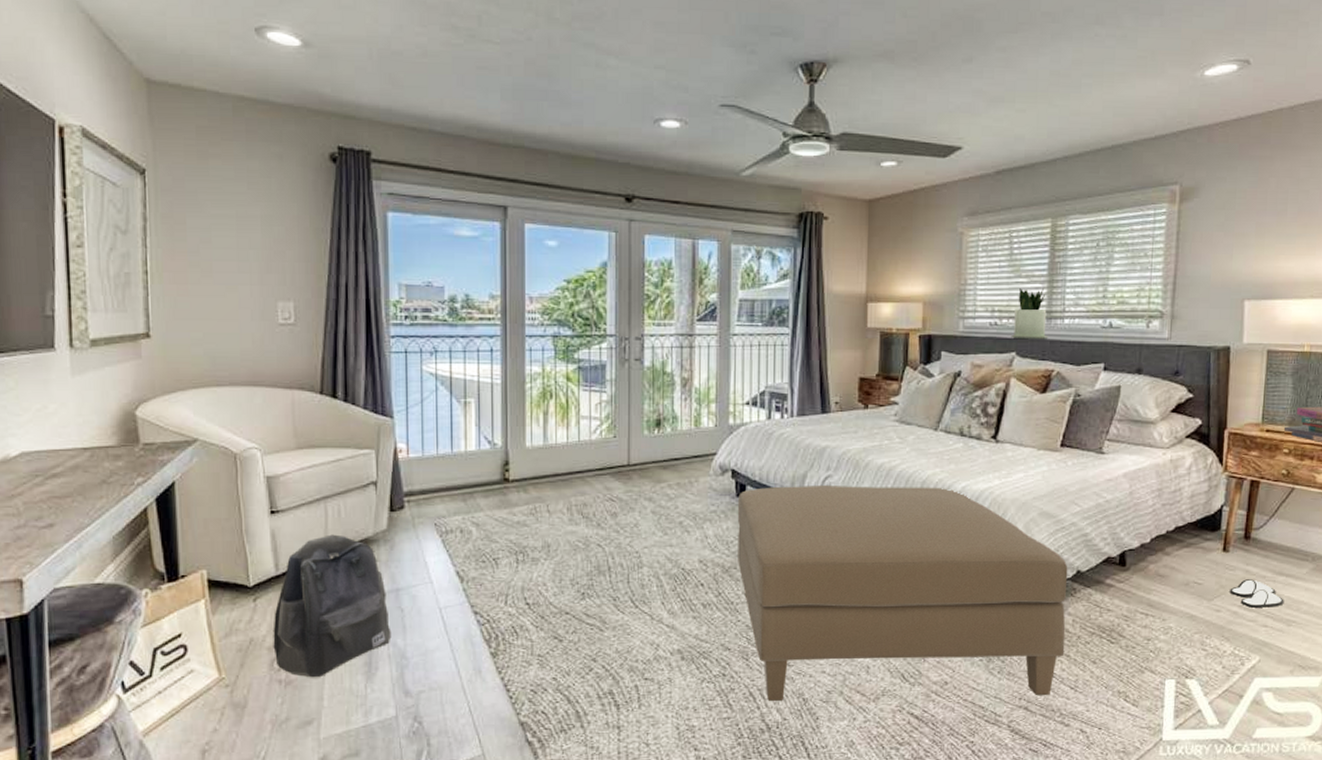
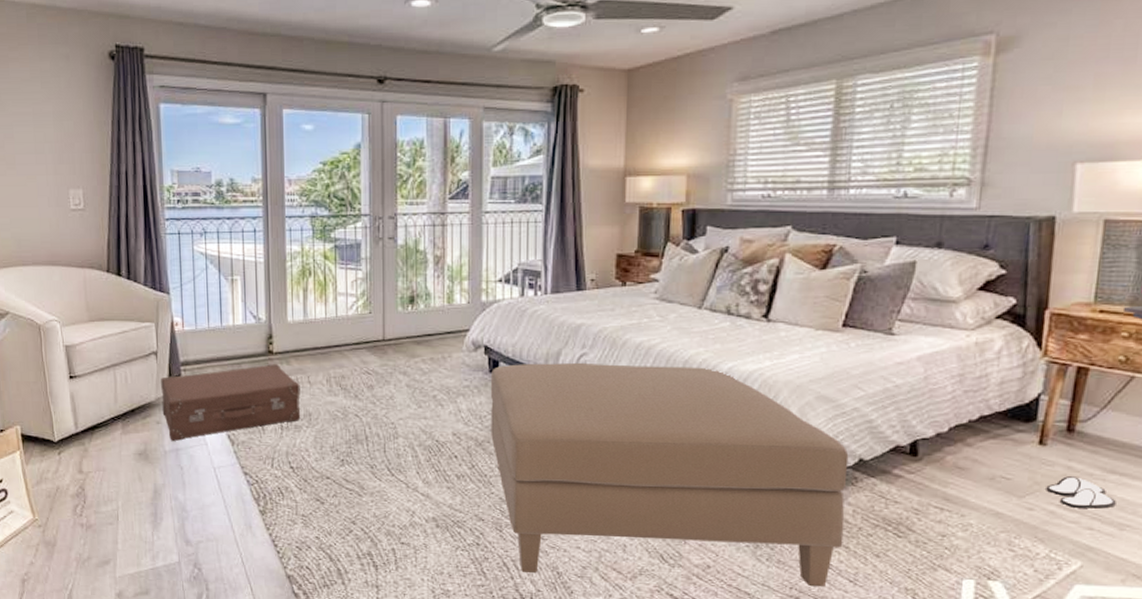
backpack: present [273,534,392,678] -> none [74,398,173,524]
suitcase: none [380,493,539,580] -> present [161,364,301,441]
planter: present [1011,289,1049,340] -> none [786,157,830,213]

